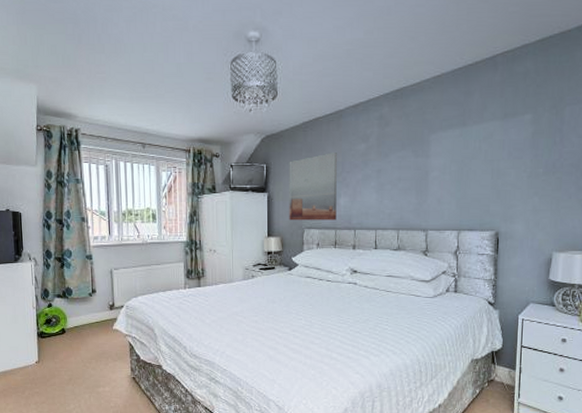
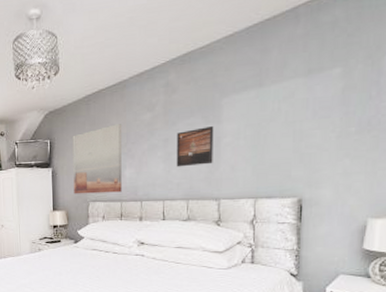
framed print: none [388,160,423,198] -> present [176,126,214,167]

